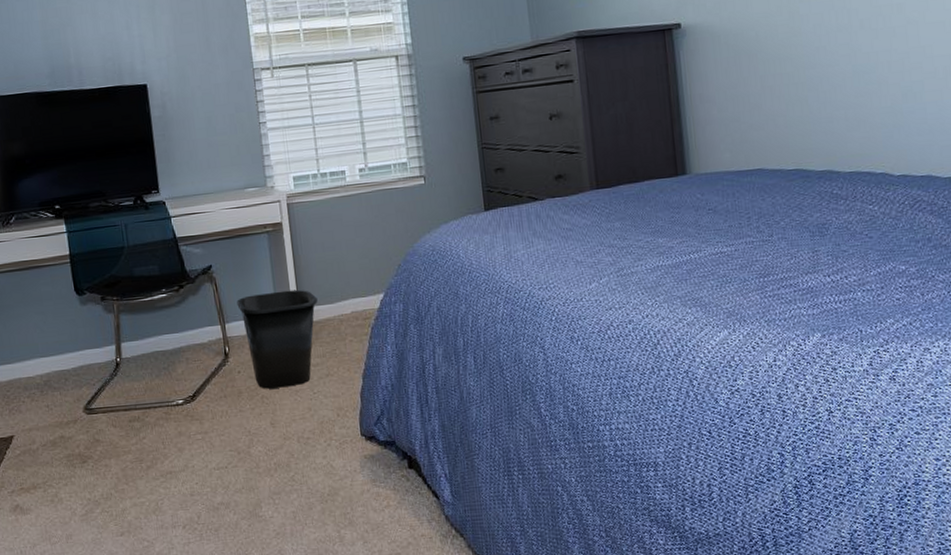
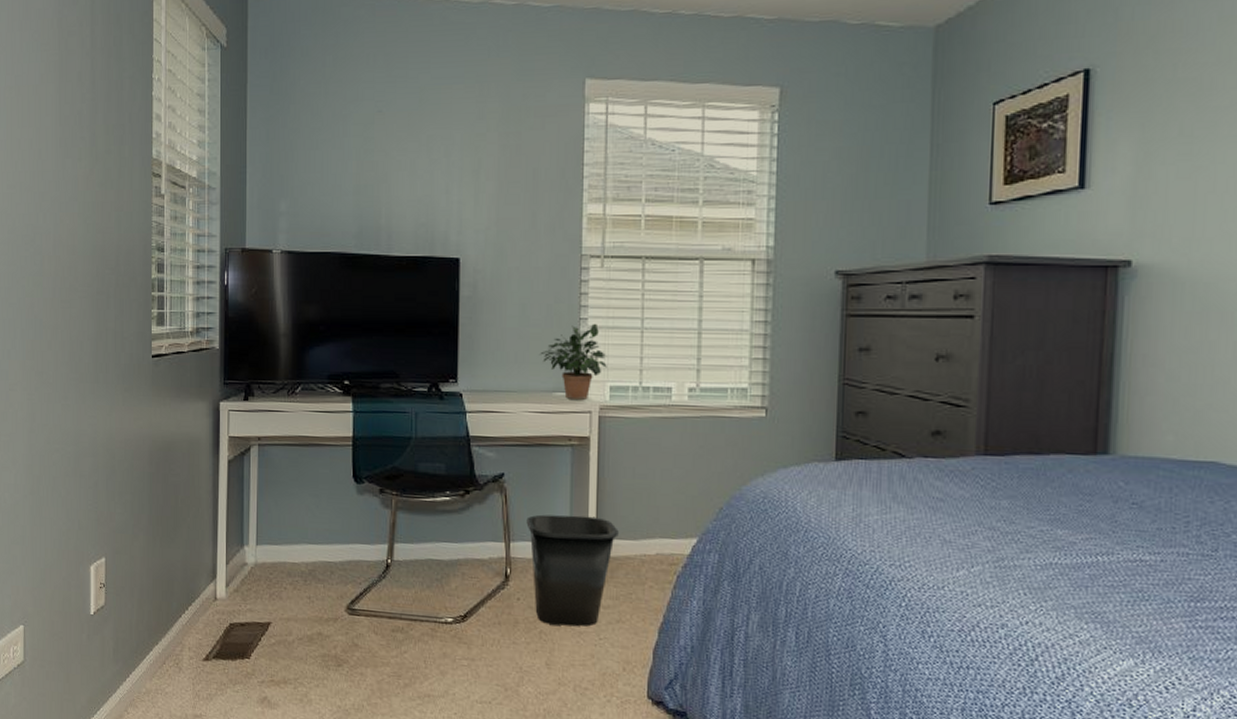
potted plant: none [229,125,288,194] -> present [540,323,607,401]

